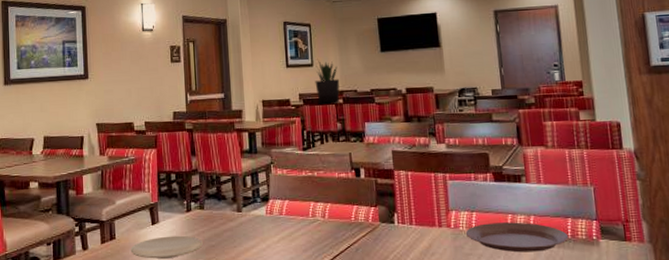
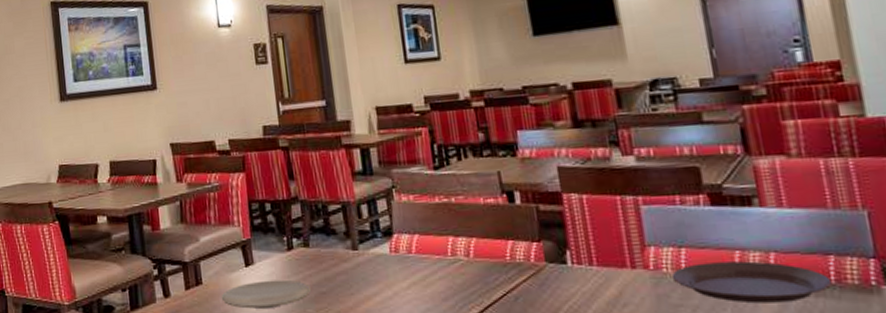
planter: present [315,60,340,104] -> none [444,51,480,109]

